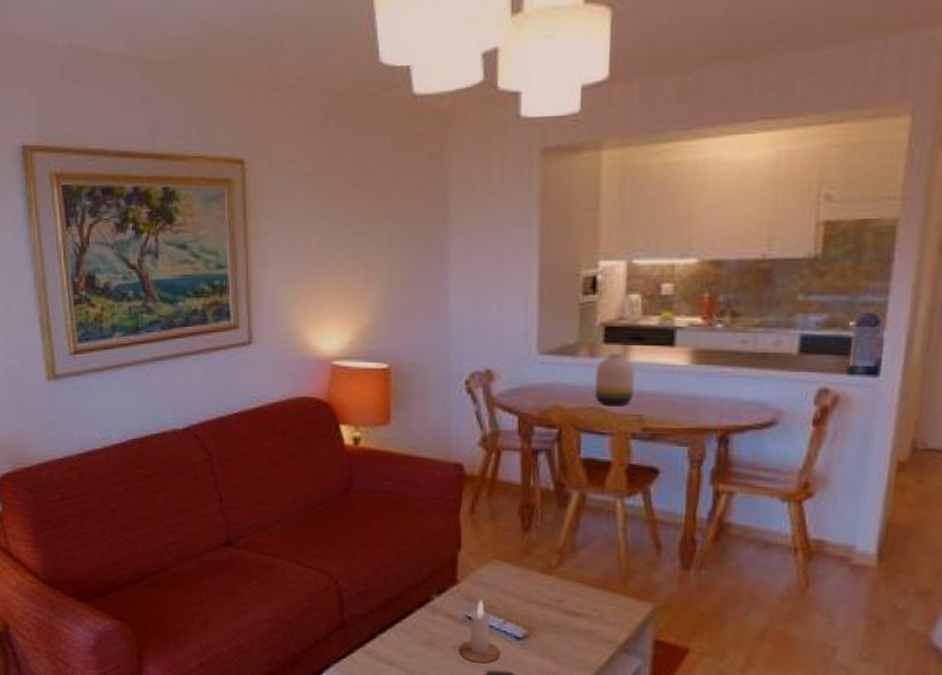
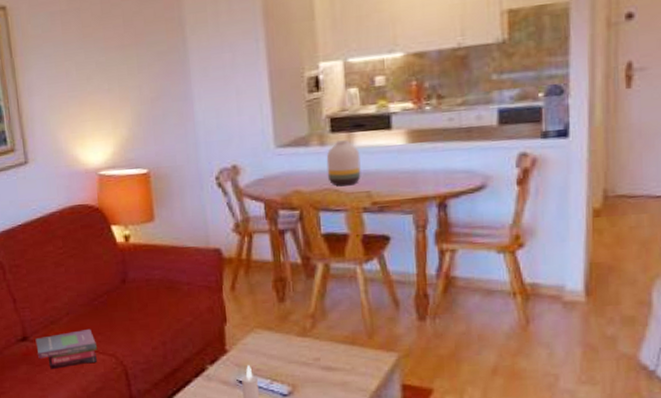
books: none [240,539,311,583] -> present [35,328,98,370]

